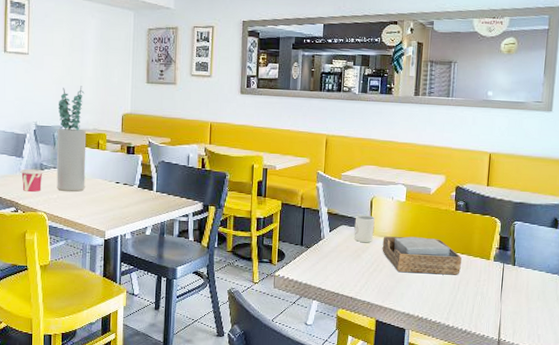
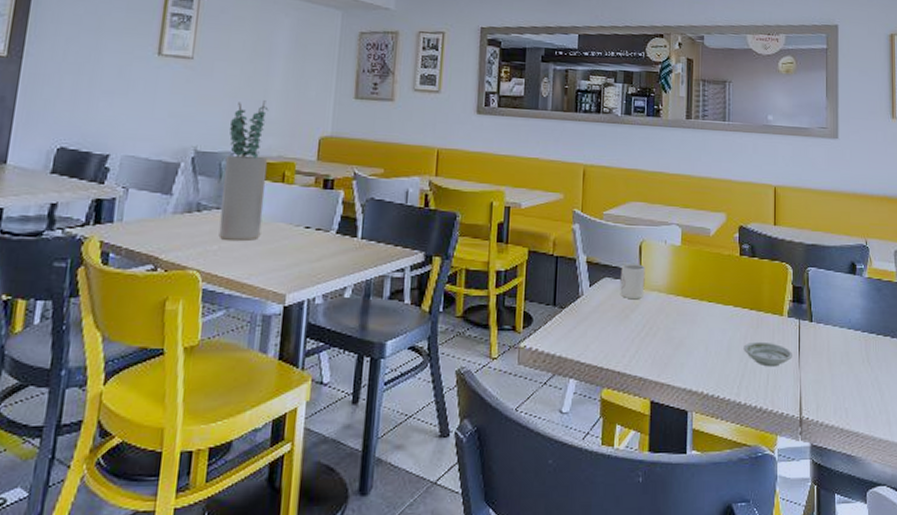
cup: present [20,168,43,193] -> none [166,209,201,243]
napkin holder: present [382,236,462,275] -> none [655,289,750,337]
saucer: none [454,279,496,300] -> present [743,341,792,367]

